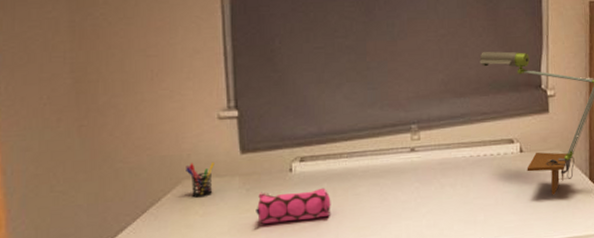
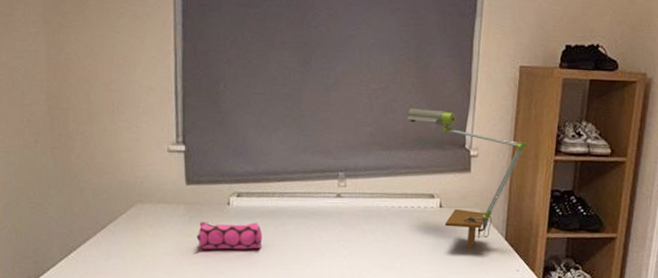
pen holder: present [186,161,214,199] -> none [139,189,163,221]

